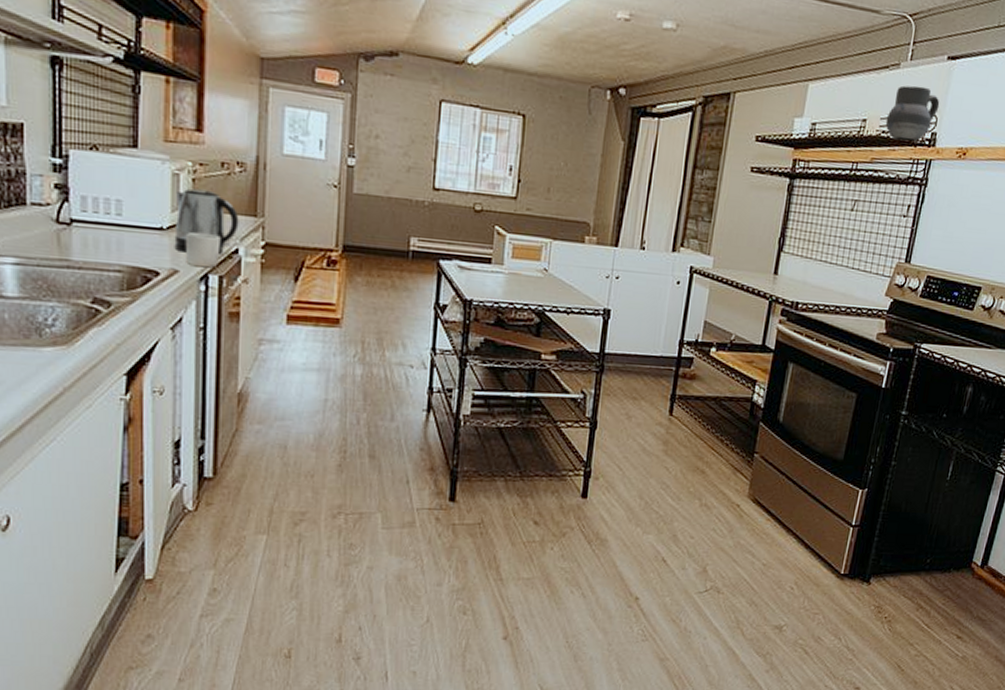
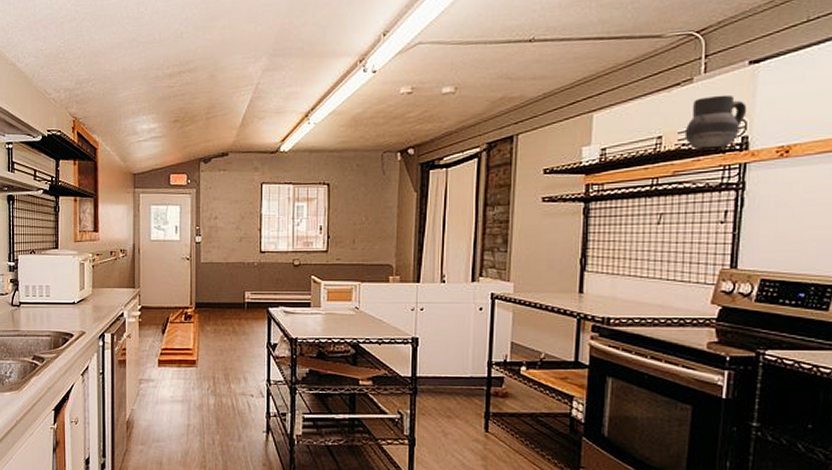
kettle: present [174,188,239,254] -> none [82,272,123,319]
mug: present [185,231,221,268] -> none [89,303,112,329]

